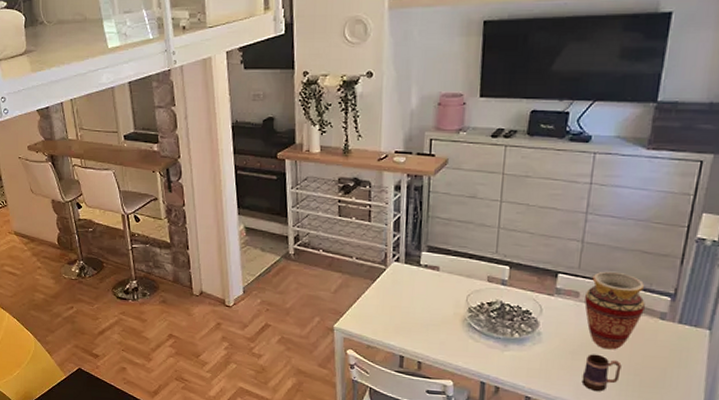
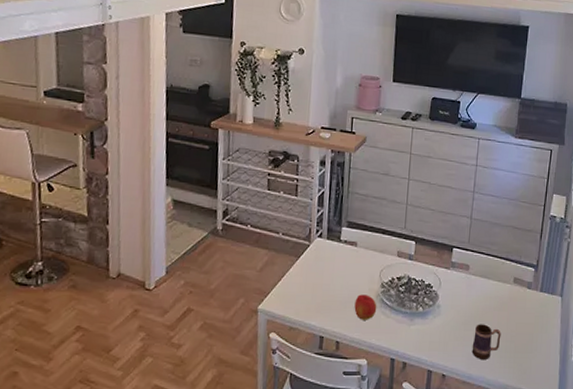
apple: none [437,318,464,343] -> present [354,294,377,320]
vase: present [584,271,645,350] -> none [473,245,517,319]

